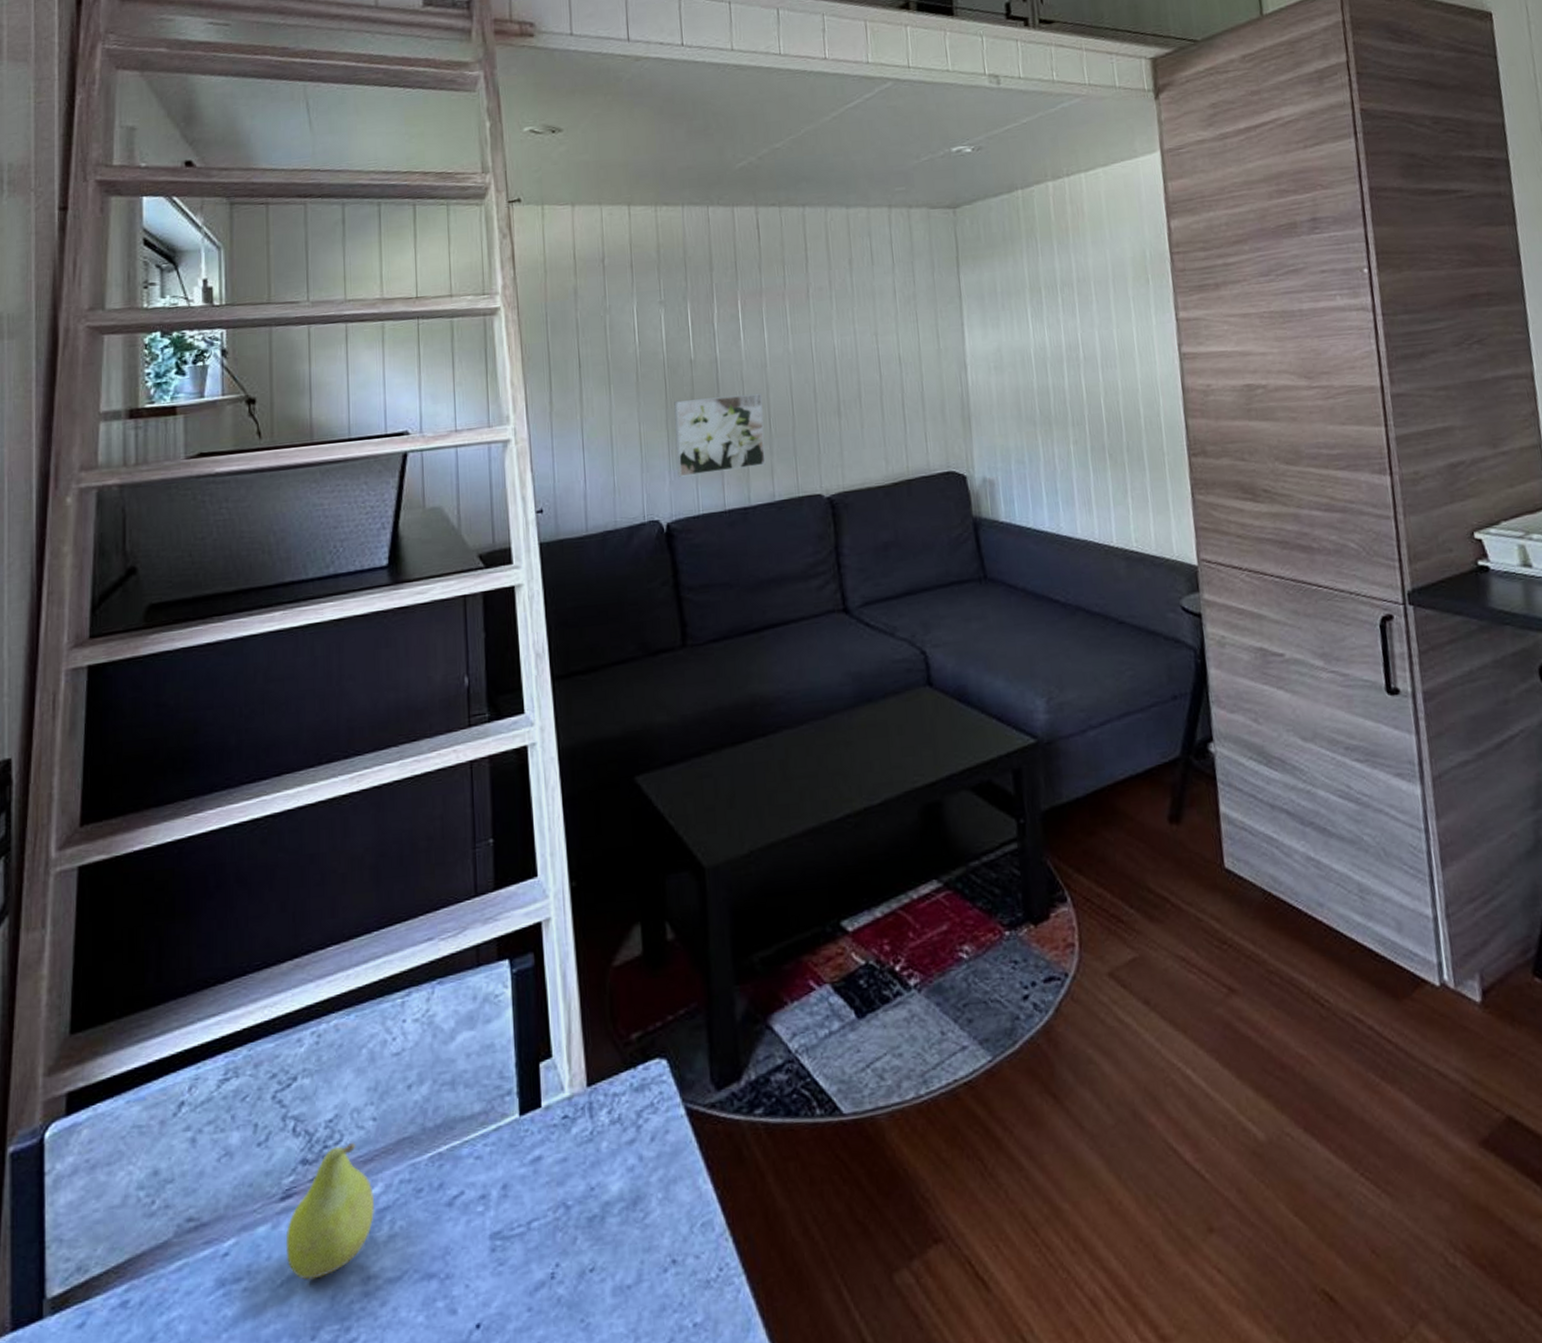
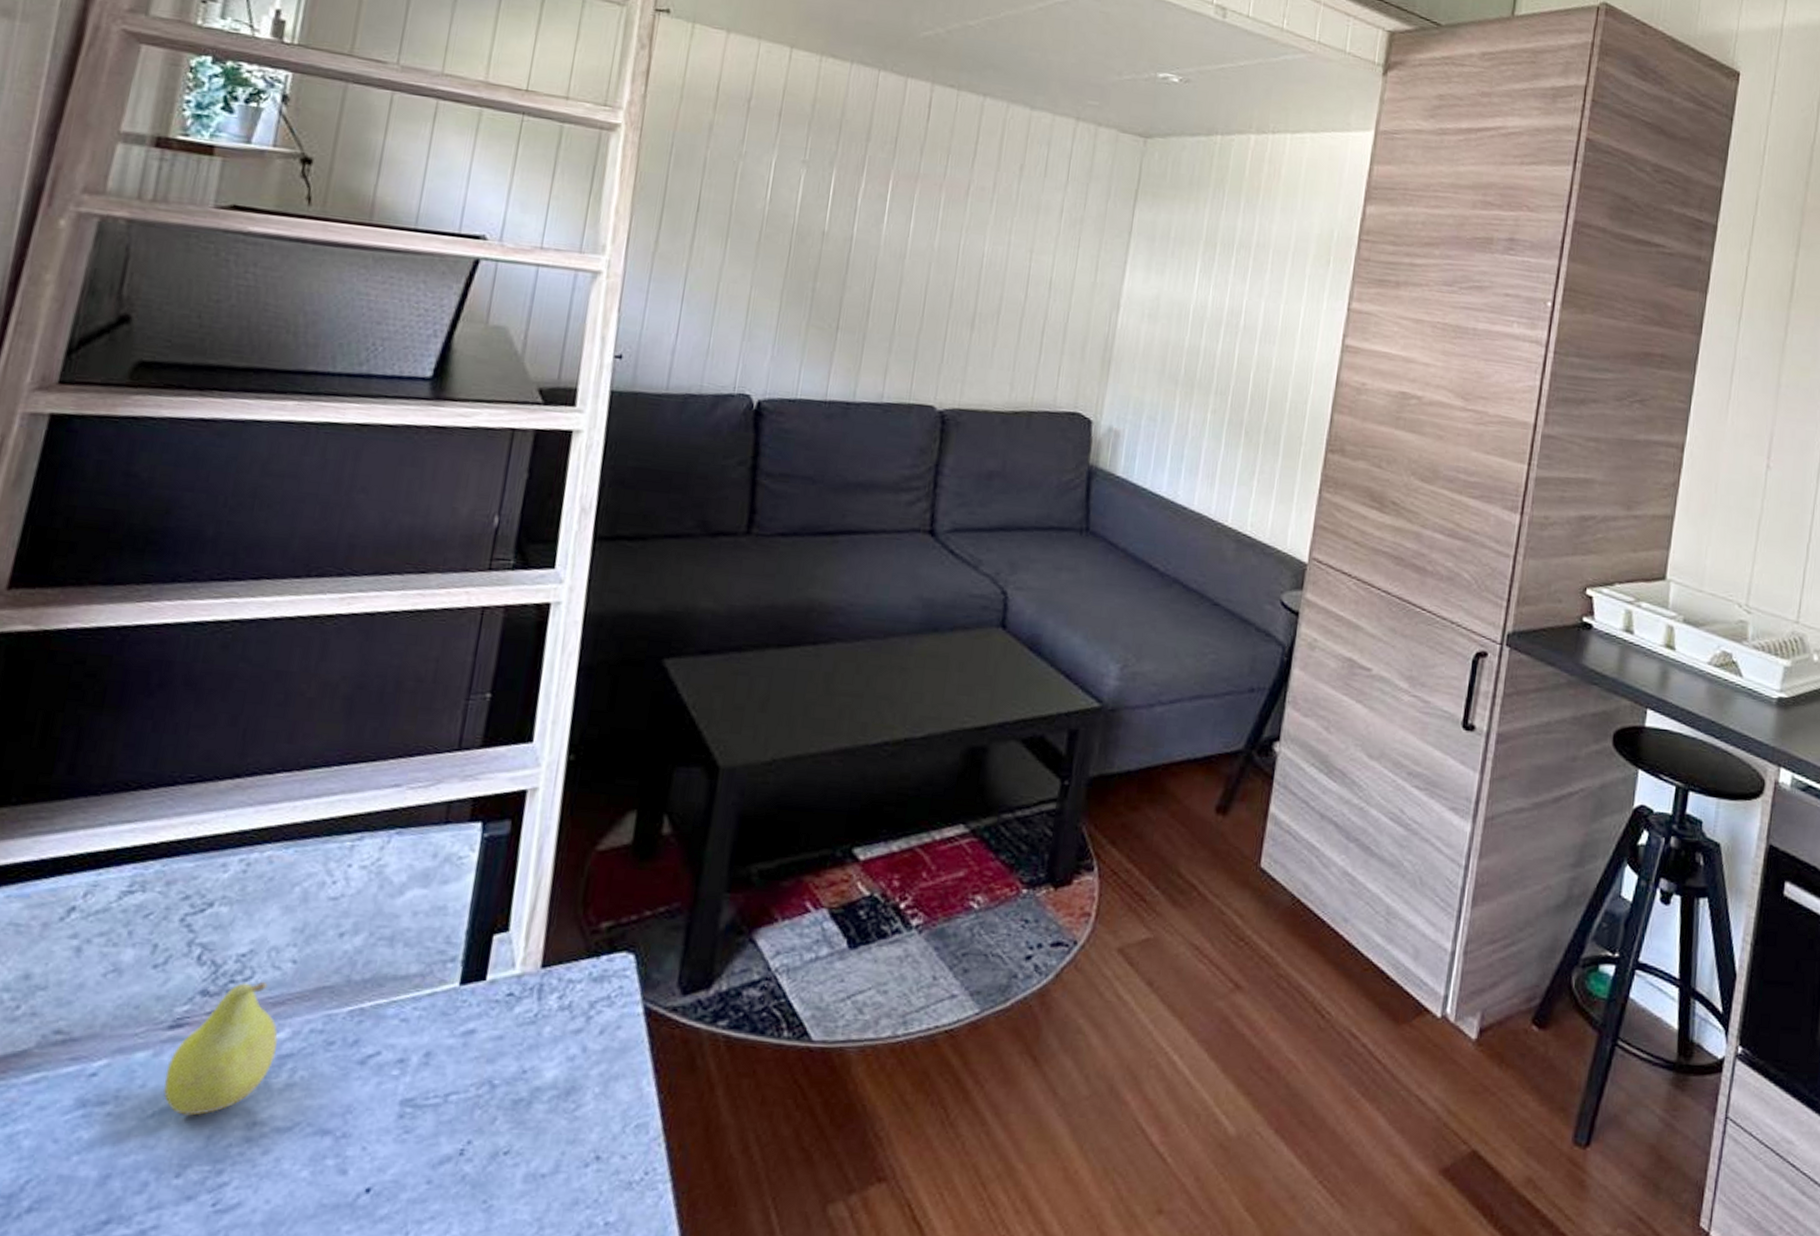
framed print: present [674,392,766,477] -> none [781,271,894,362]

